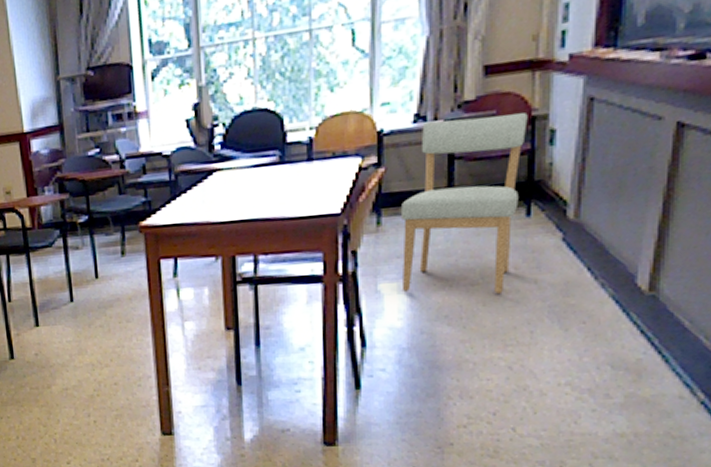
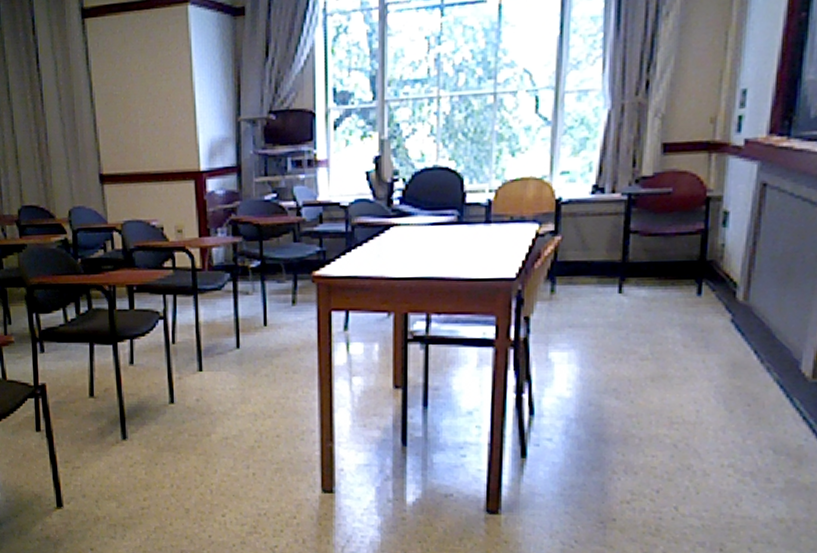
chair: present [400,113,528,295] -> none [572,193,703,371]

